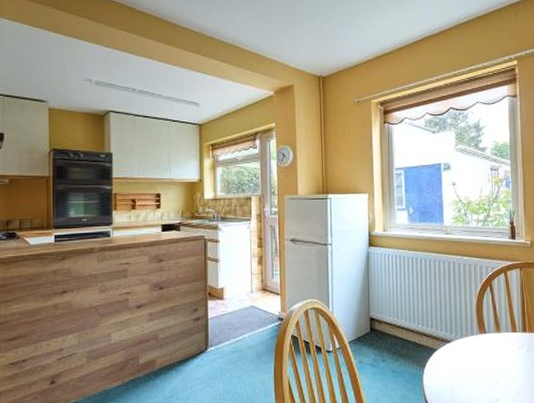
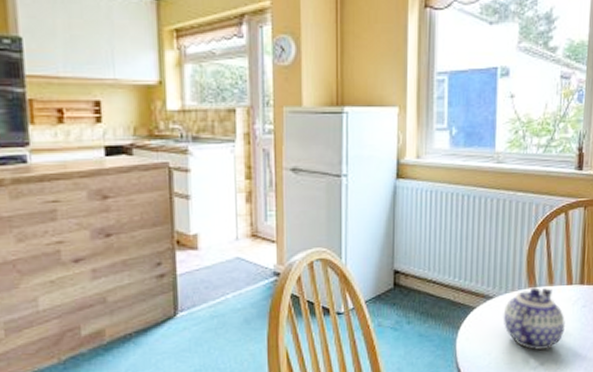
teapot: none [460,333,515,388] -> present [503,286,566,351]

